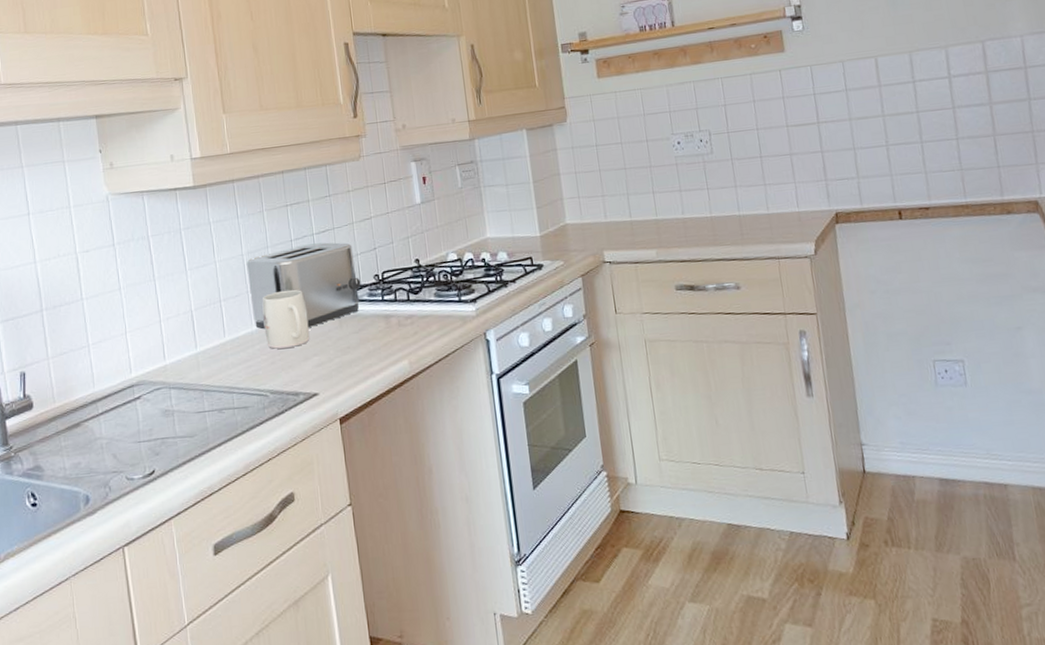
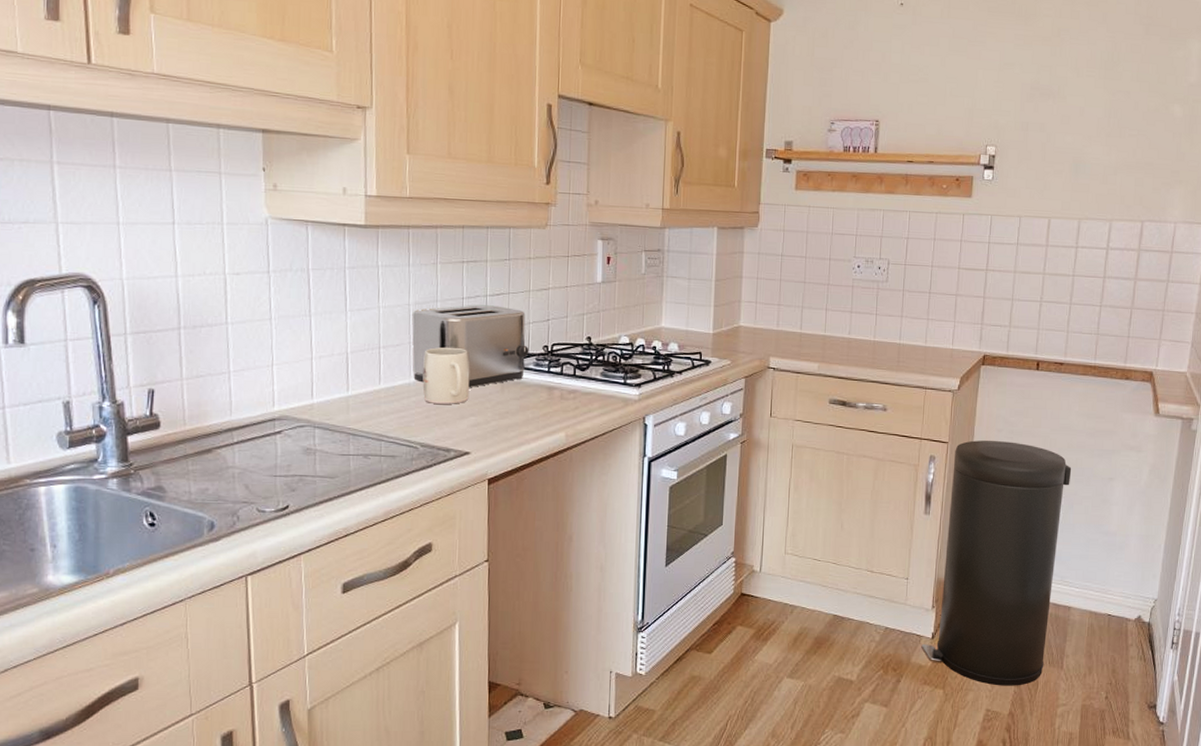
pedal bin: none [826,302,992,589] -> present [921,440,1072,686]

